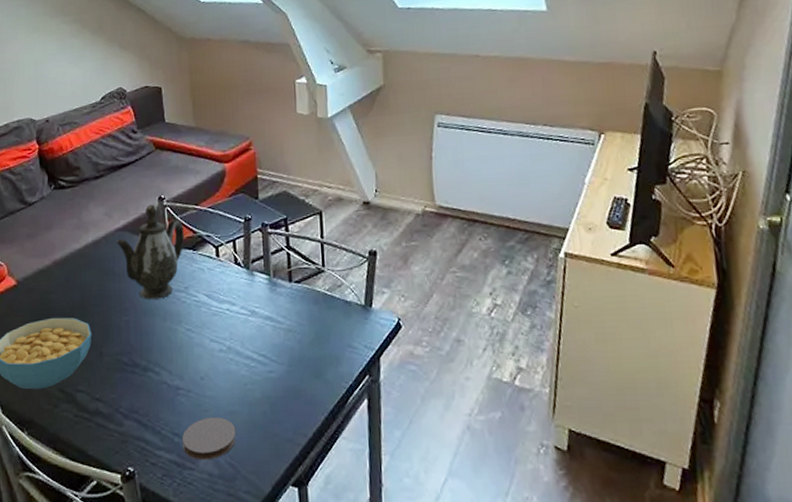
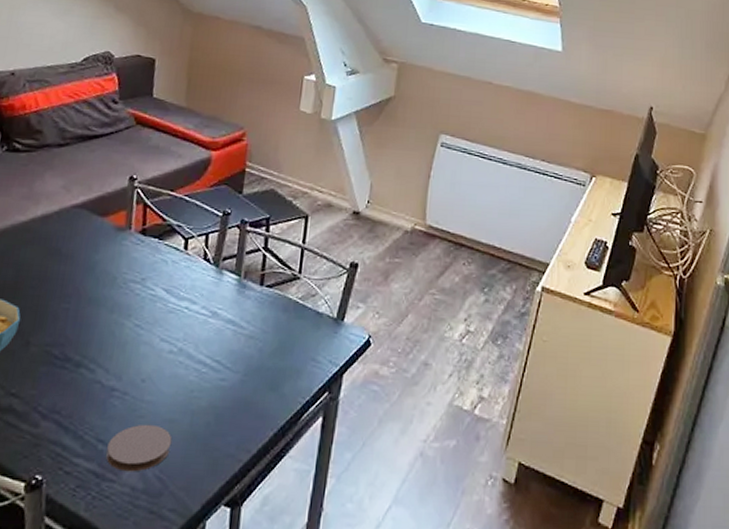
teapot: present [116,204,184,300] -> none [70,183,153,288]

